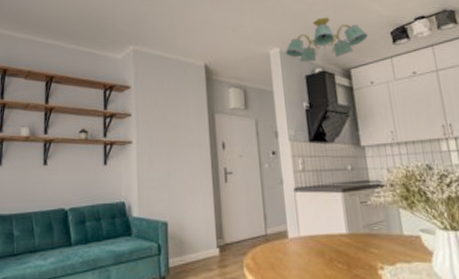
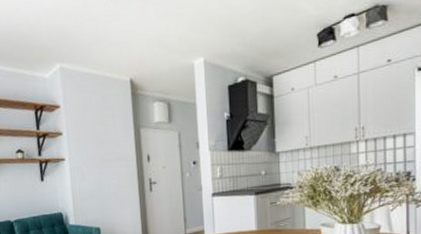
chandelier: present [285,17,368,62] -> none [209,21,294,72]

